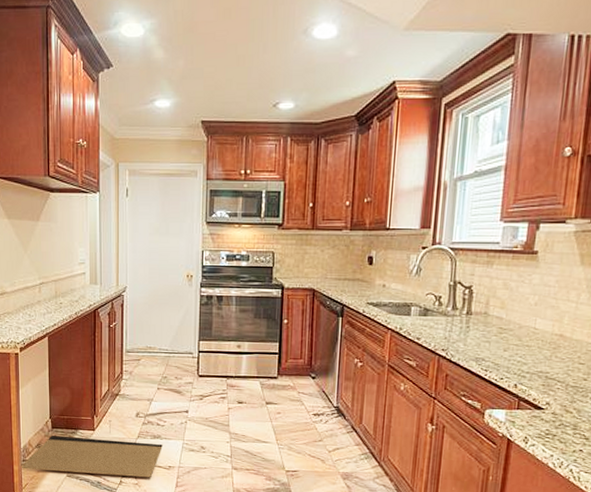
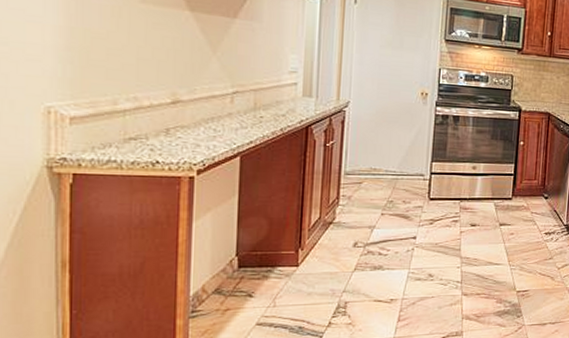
door mat: present [20,420,163,478] -> none [186,252,384,323]

